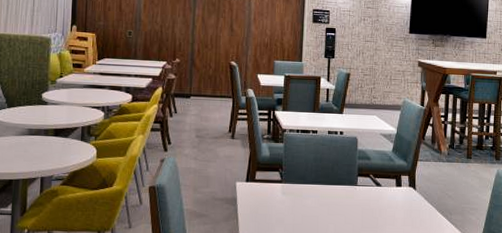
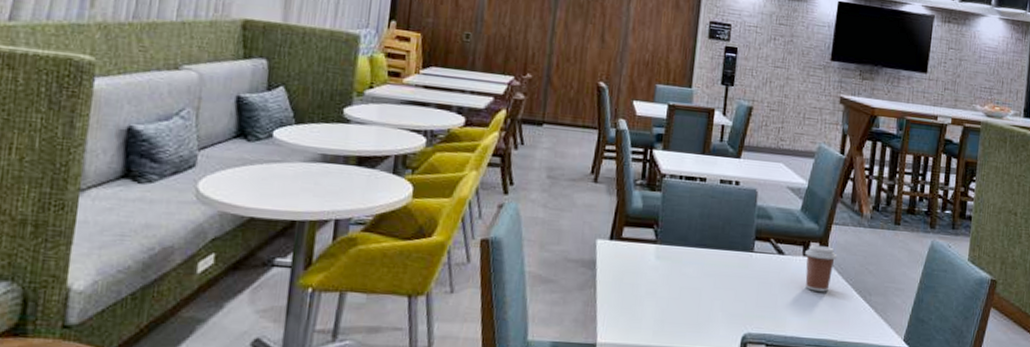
coffee cup: none [398,178,423,214] -> present [805,245,837,292]

